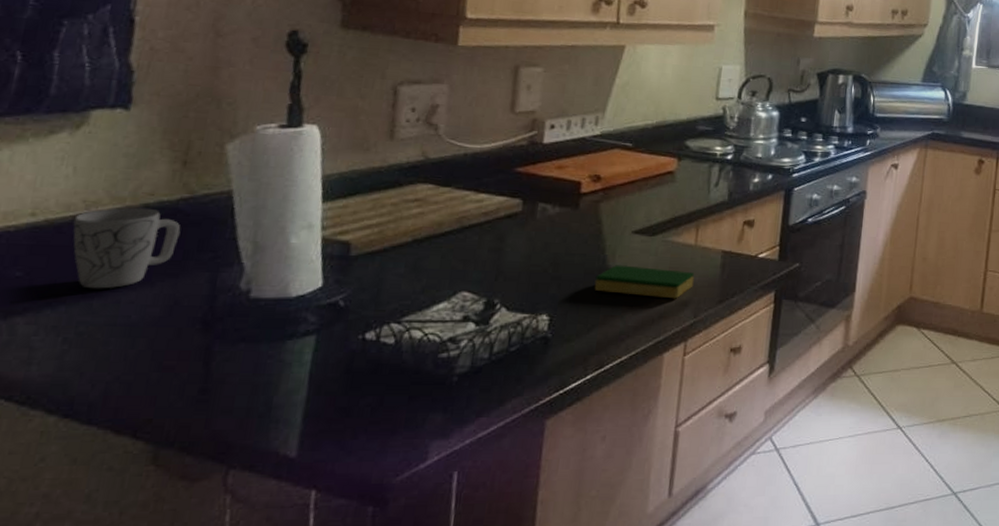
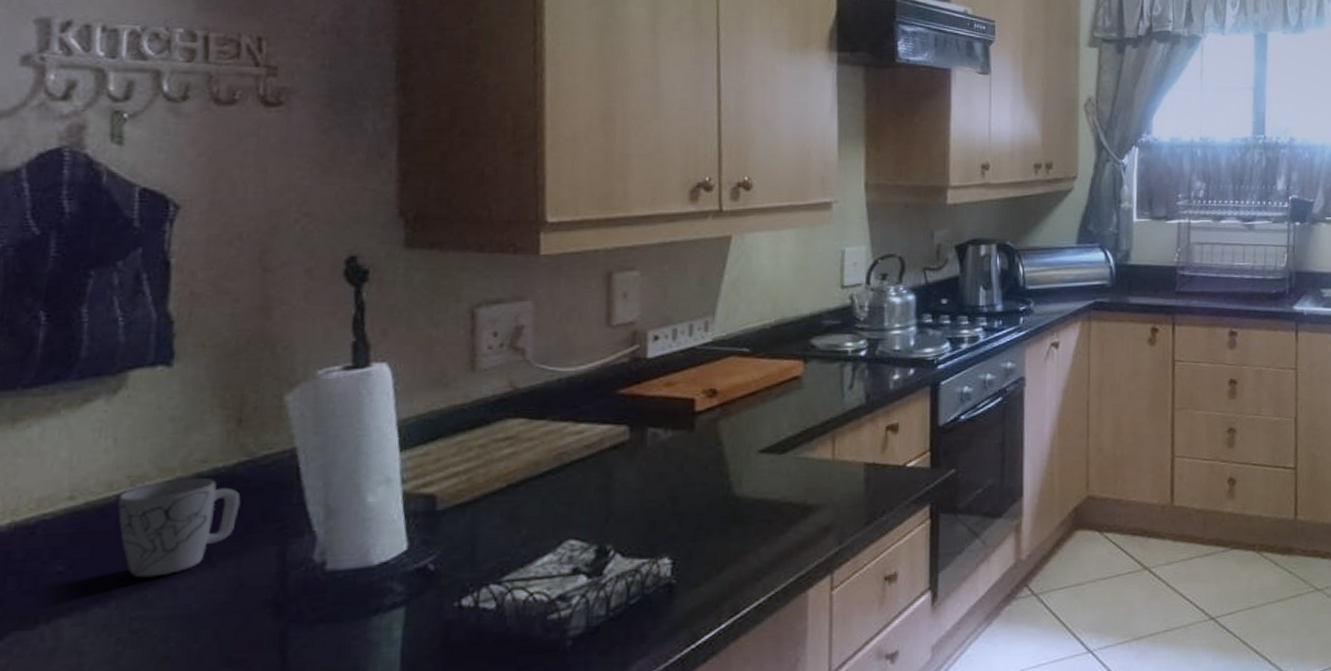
dish sponge: present [594,265,695,299] -> none [720,491,835,525]

